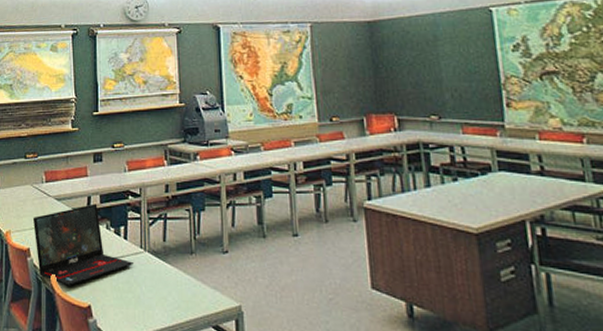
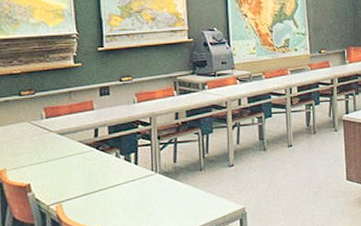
laptop: present [32,204,133,286] -> none [32,135,145,214]

